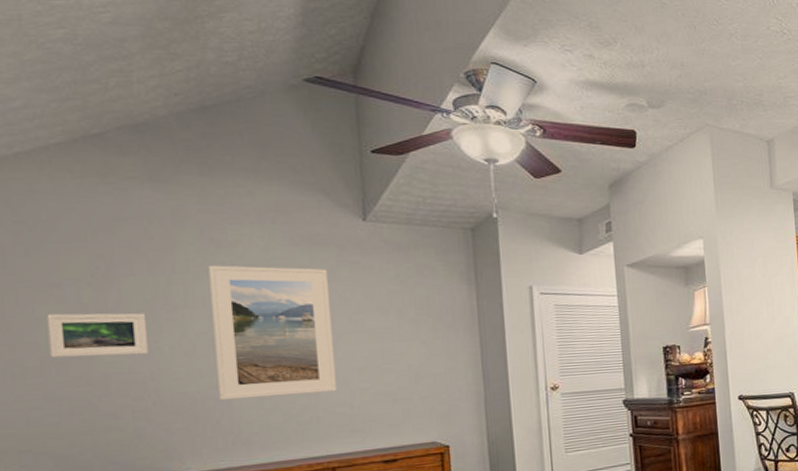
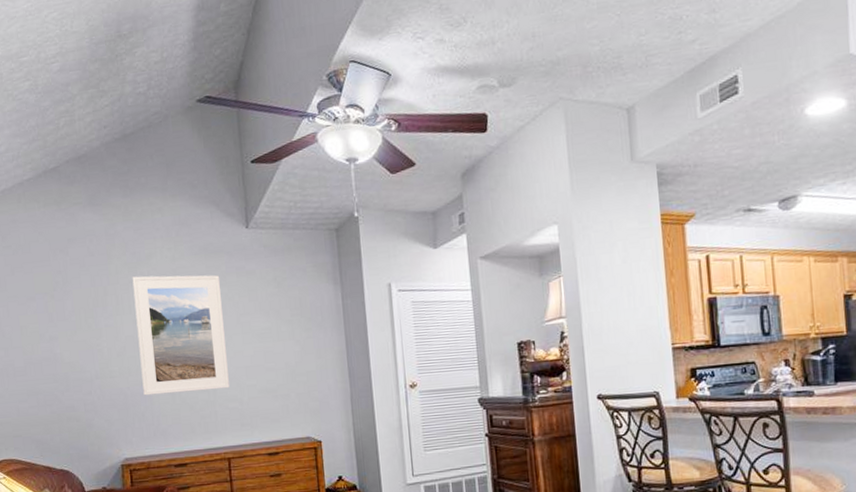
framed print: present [47,313,150,358] -> none [27,320,94,359]

